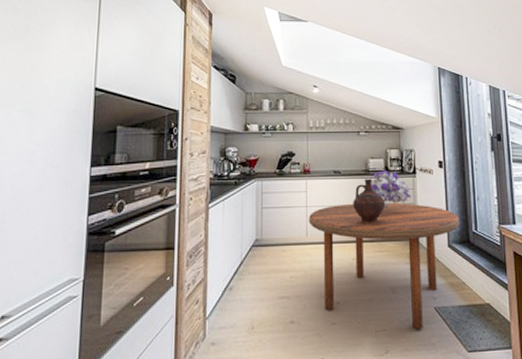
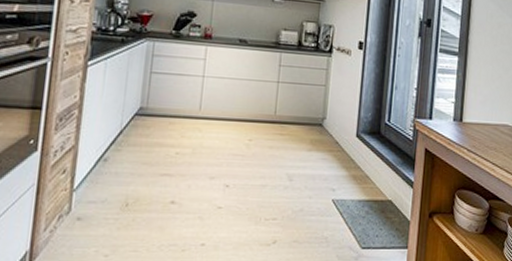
dining table: present [309,202,460,330] -> none [204,77,373,221]
ceramic jug: present [353,179,386,223] -> none [257,52,294,103]
bouquet: present [371,170,411,208] -> none [279,45,324,87]

